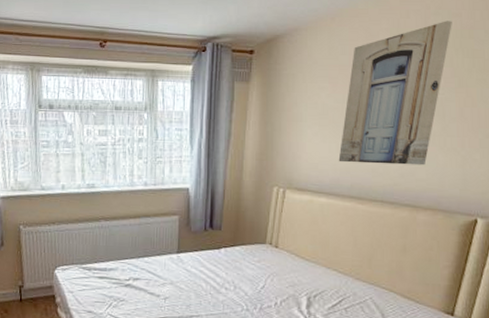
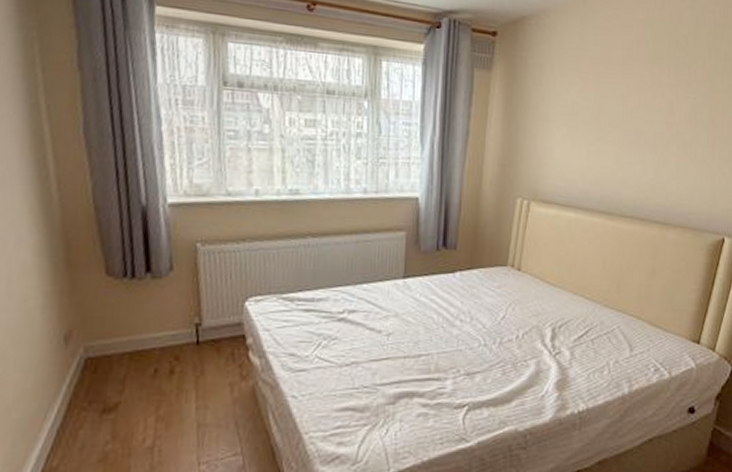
wall art: present [338,21,452,166] -> none [588,16,706,178]

